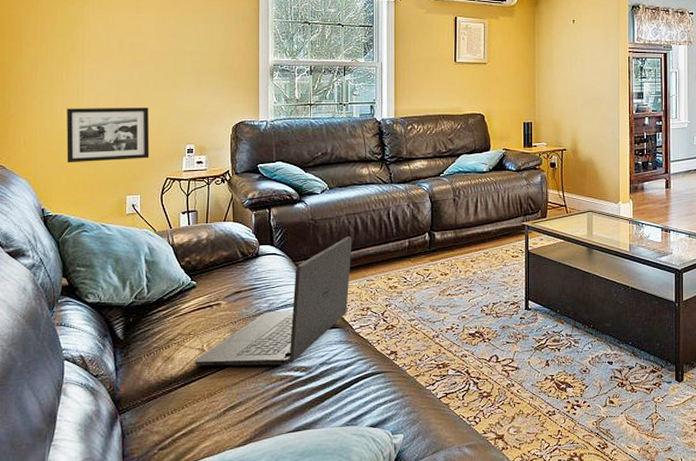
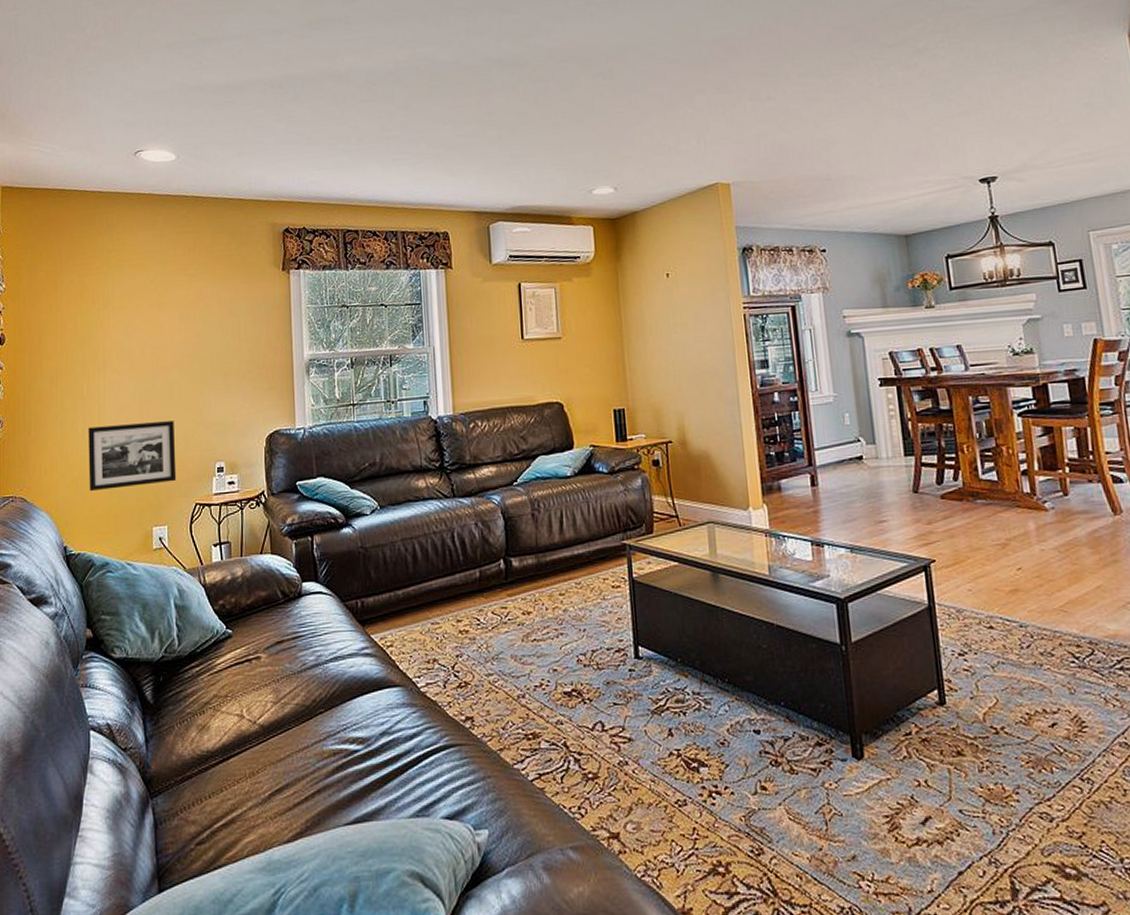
laptop: present [194,235,352,366] -> none [232,566,411,737]

